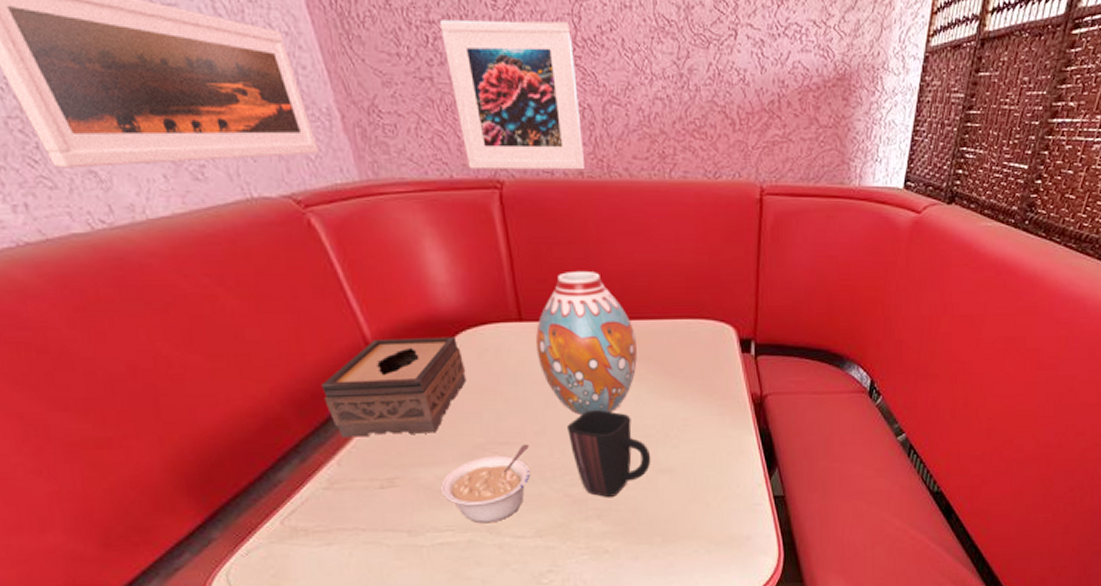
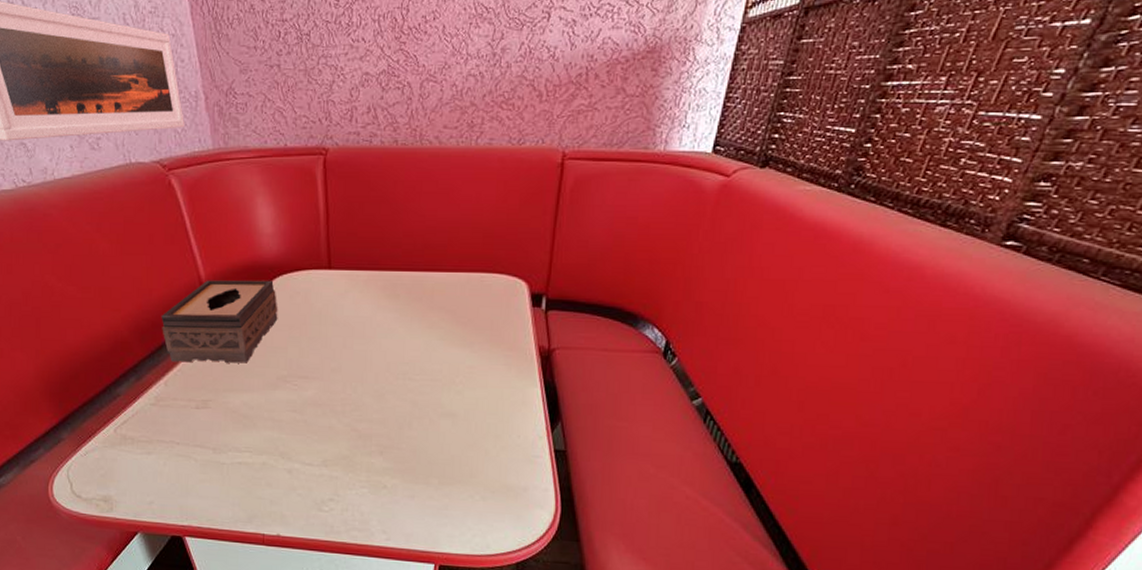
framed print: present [439,20,586,170] -> none [290,14,401,139]
legume: present [441,444,530,524] -> none [245,379,325,449]
vase: present [535,270,637,414] -> none [340,226,432,356]
mug: present [566,409,651,497] -> none [360,352,436,435]

